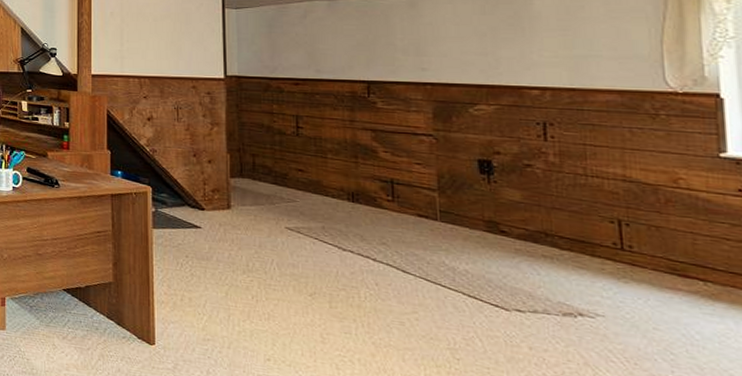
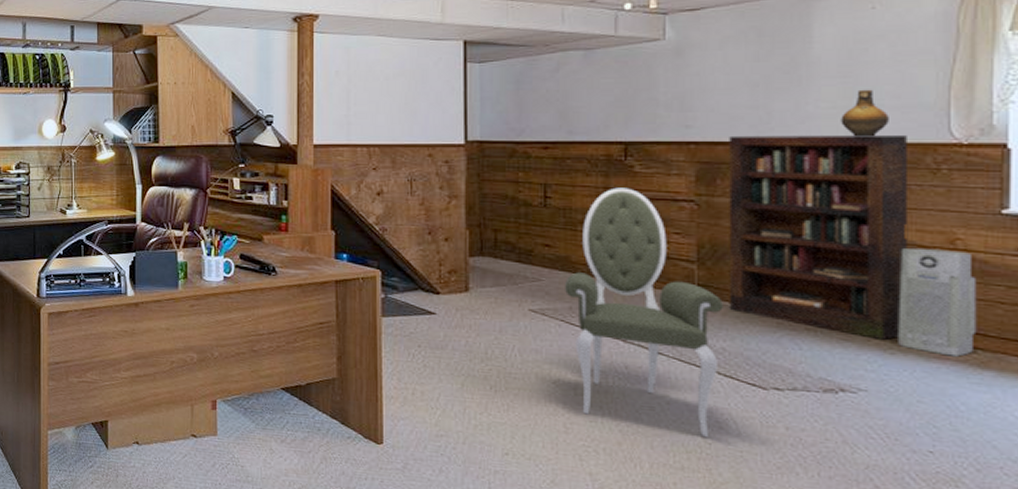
armchair: none [318,121,464,353] -> present [565,187,723,437]
bookcase: none [462,78,634,269] -> present [729,135,909,340]
ceramic jug: none [563,41,608,84] -> present [841,89,889,137]
air purifier: none [627,185,706,288] -> present [898,249,977,357]

